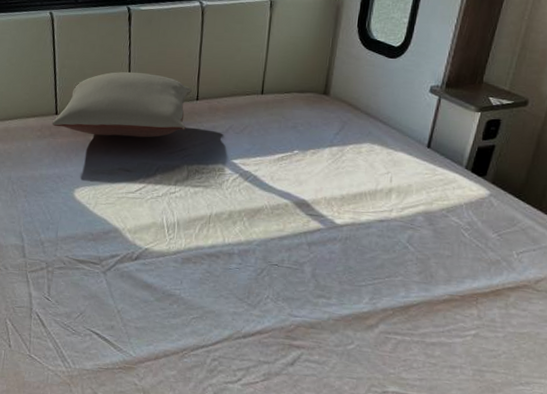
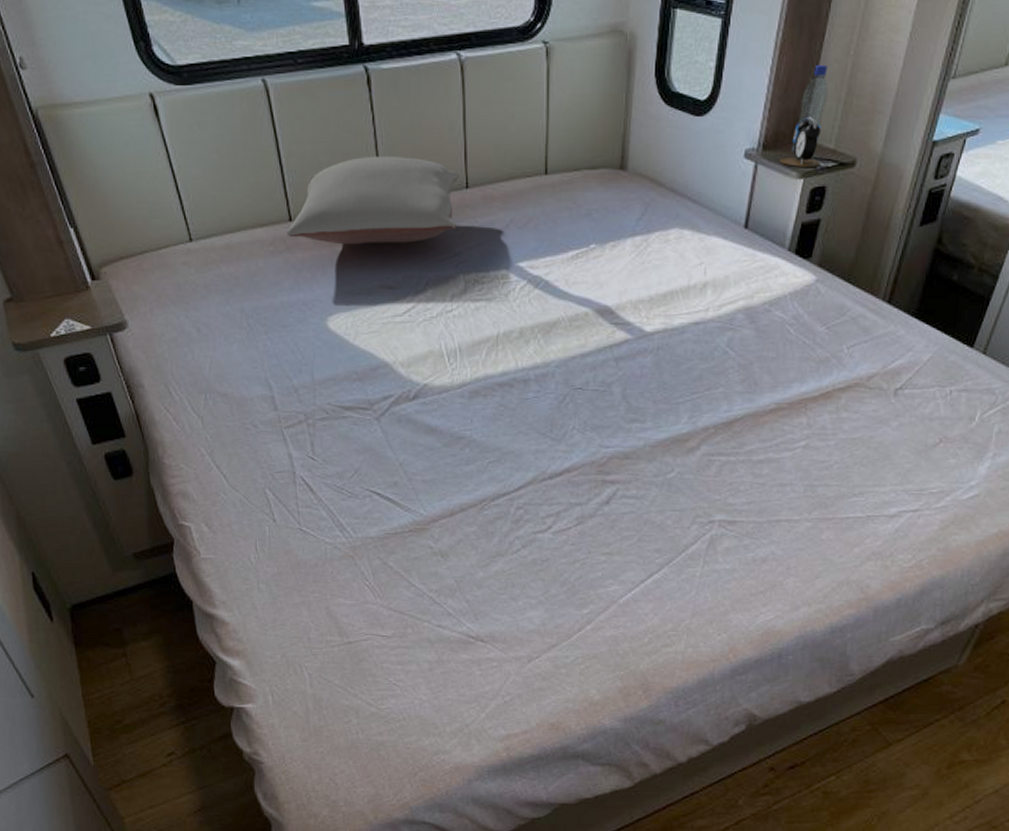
alarm clock: none [460,65,498,104] -> present [779,117,822,167]
bottle: none [471,25,506,93] -> present [791,64,829,155]

